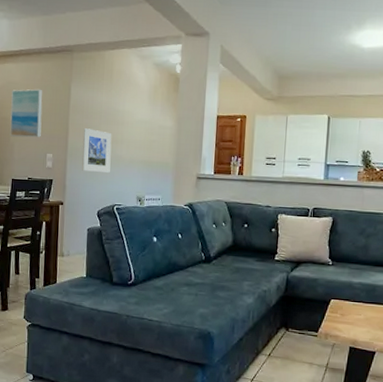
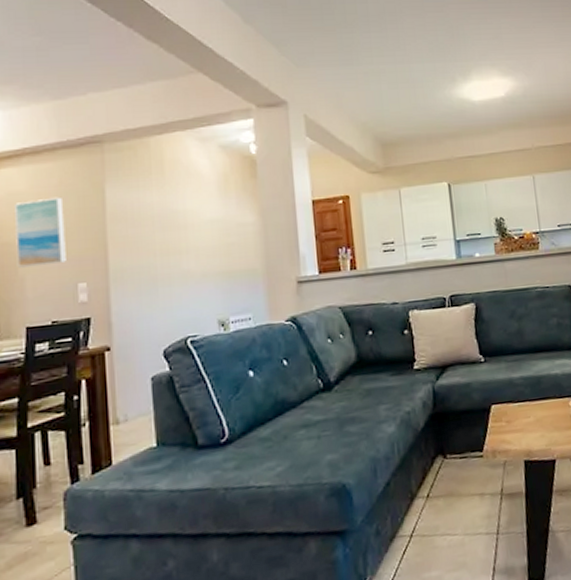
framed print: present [82,128,112,173] -> none [129,240,175,299]

